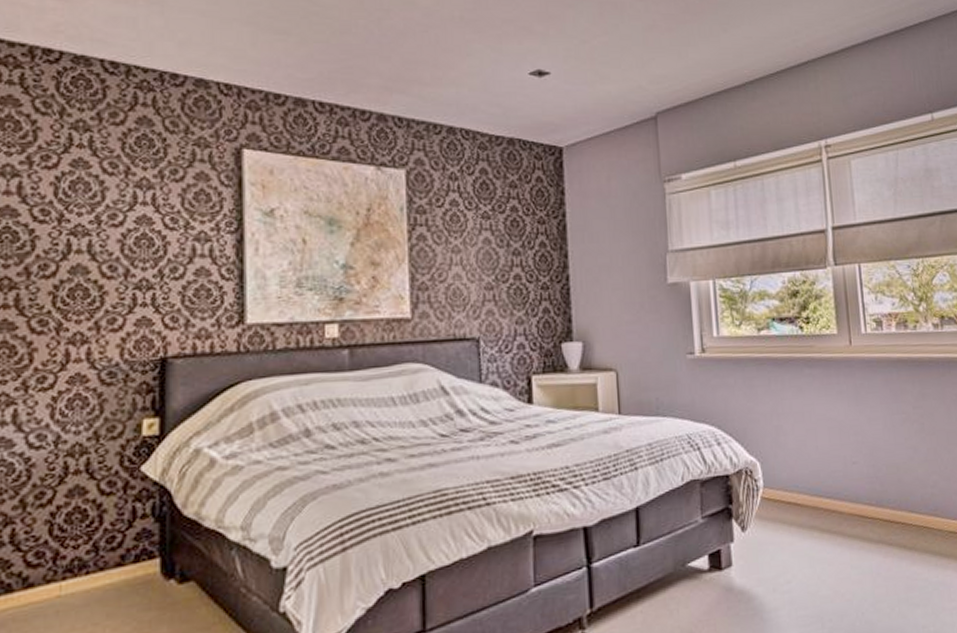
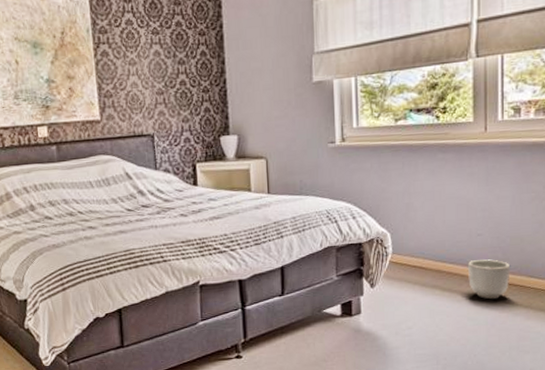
planter: none [846,492,890,542] -> present [468,259,511,300]

